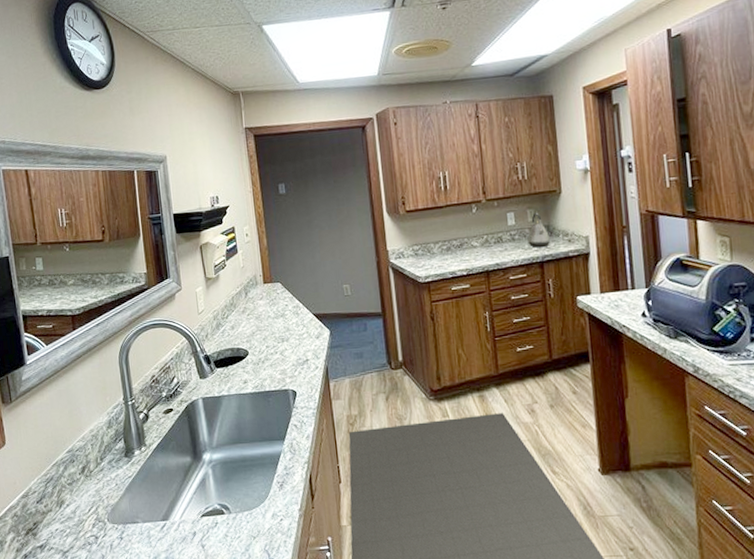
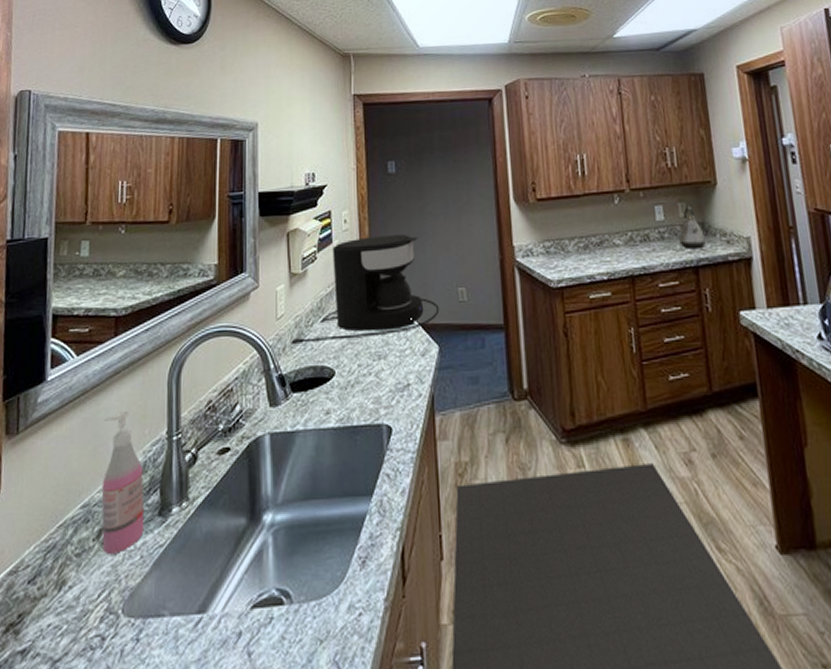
soap dispenser: none [74,385,116,483] -> present [101,412,145,554]
coffee maker: none [209,244,329,333] -> present [288,234,440,345]

